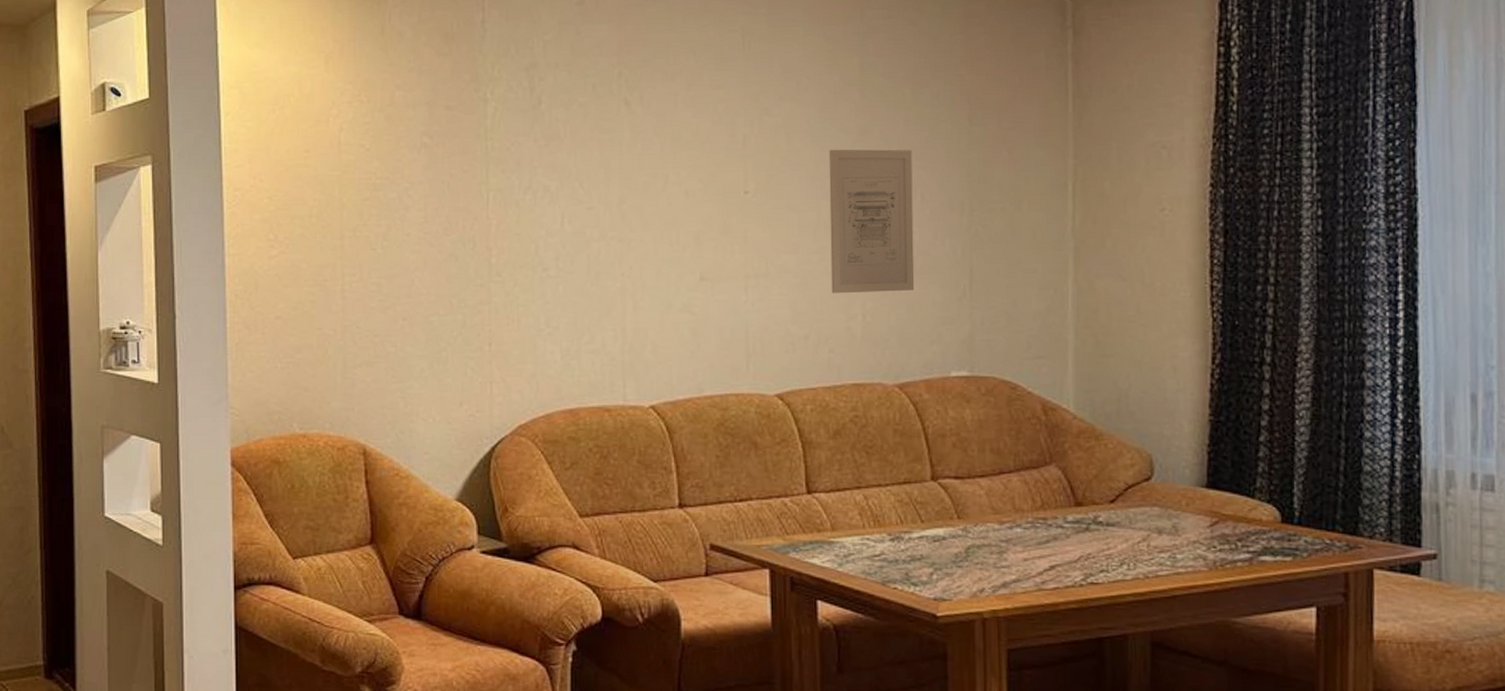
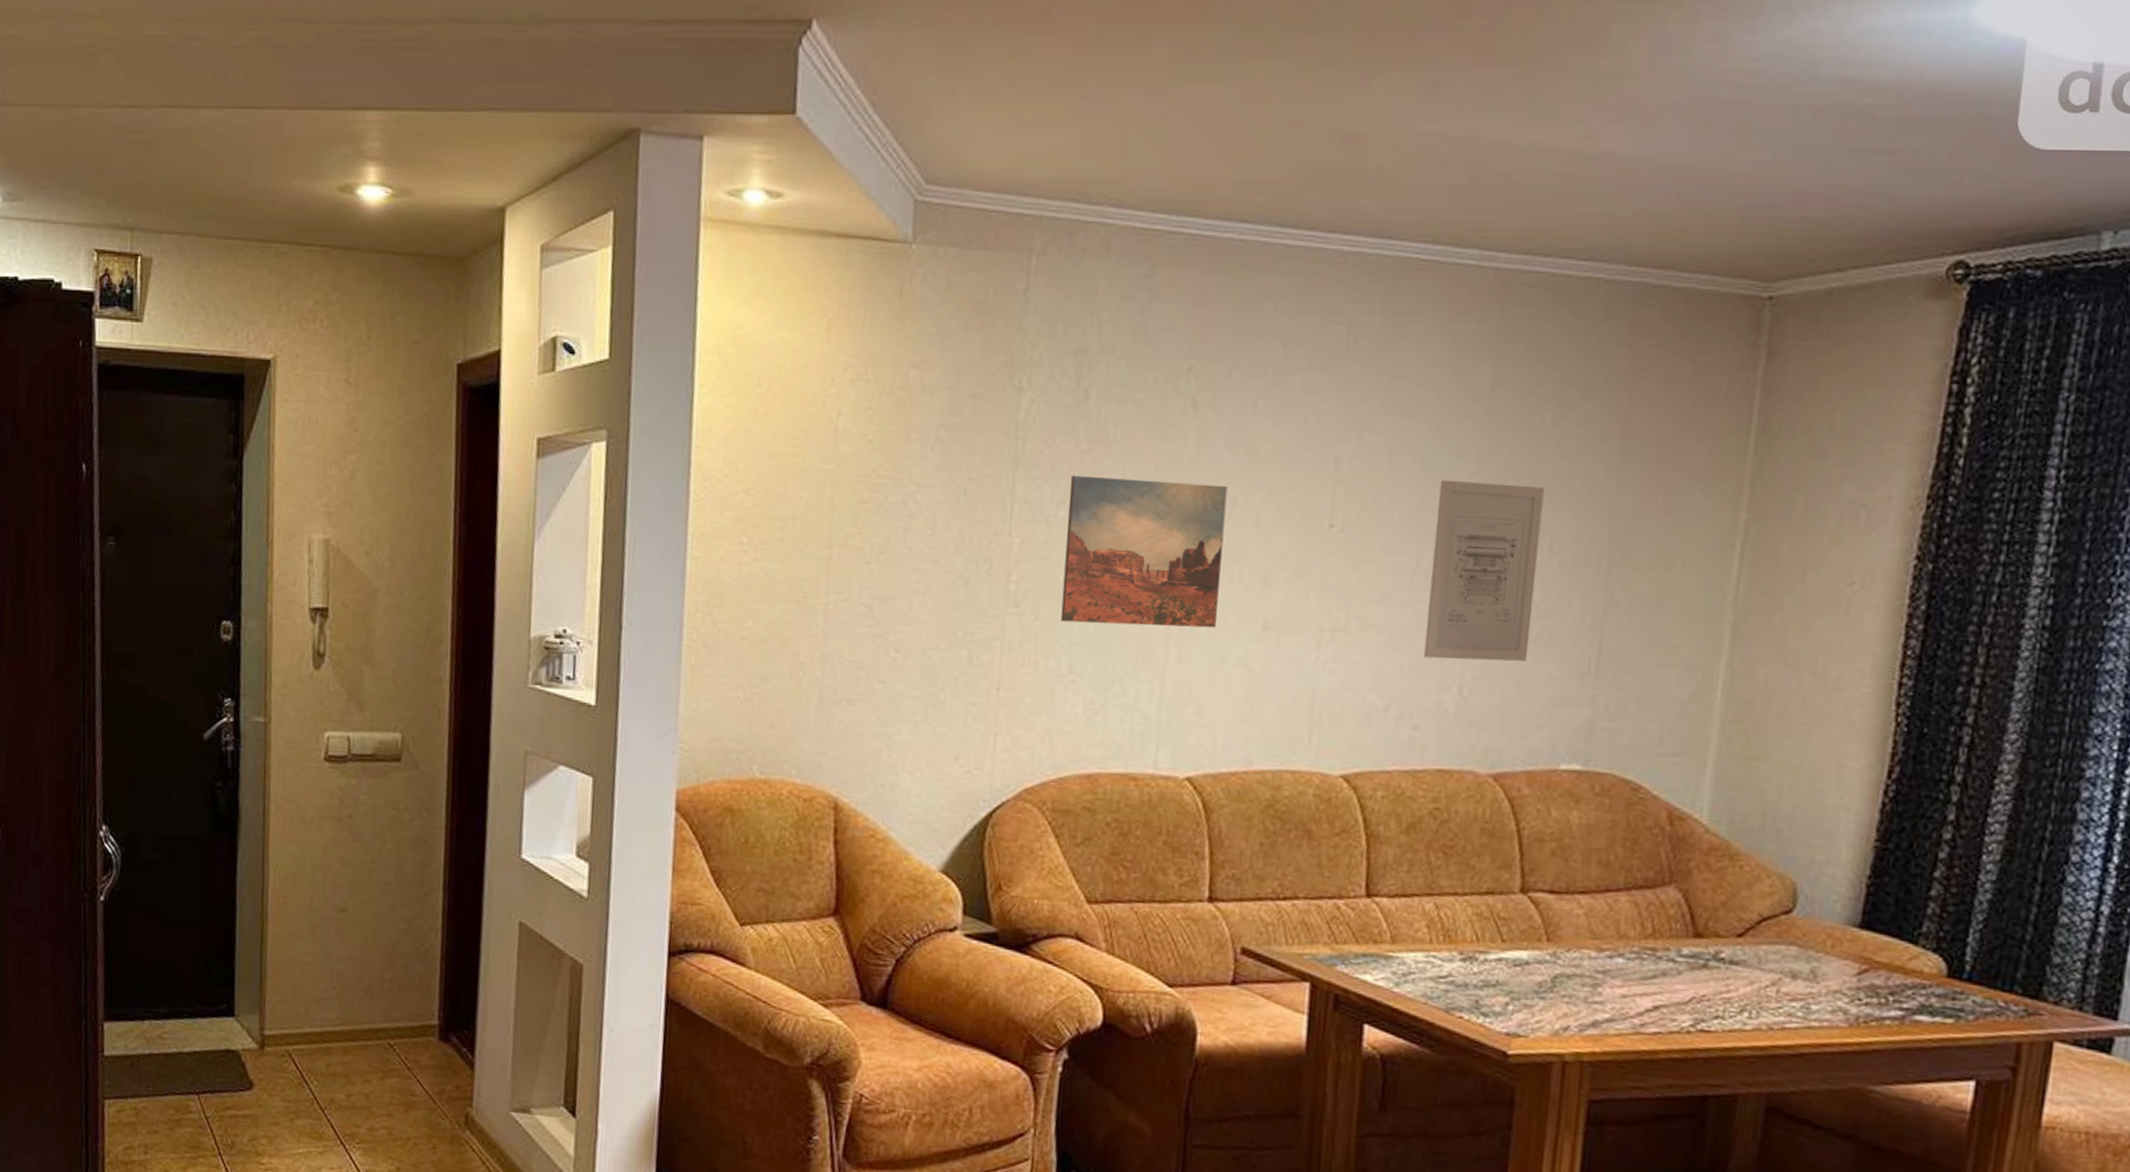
wall art: none [533,166,662,285] -> present [1060,475,1228,628]

